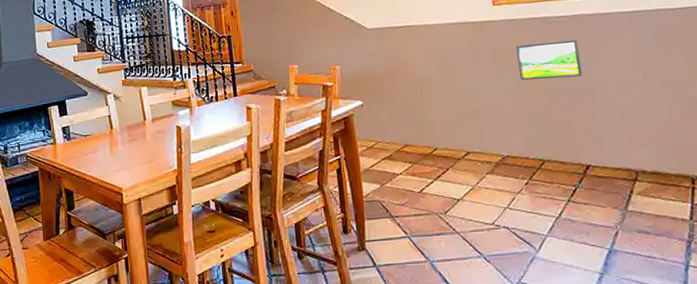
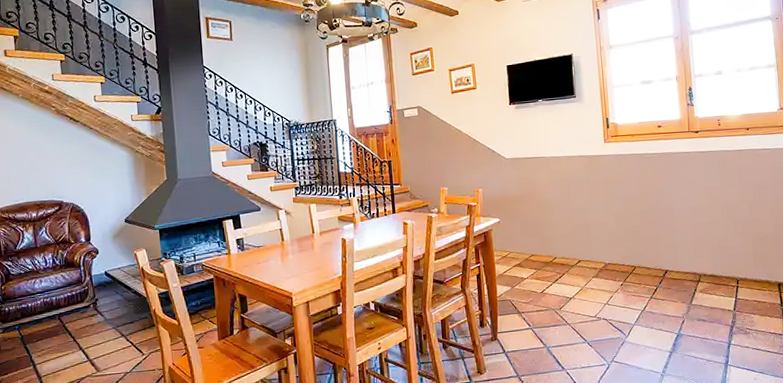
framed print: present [516,39,582,80] -> none [620,172,667,203]

